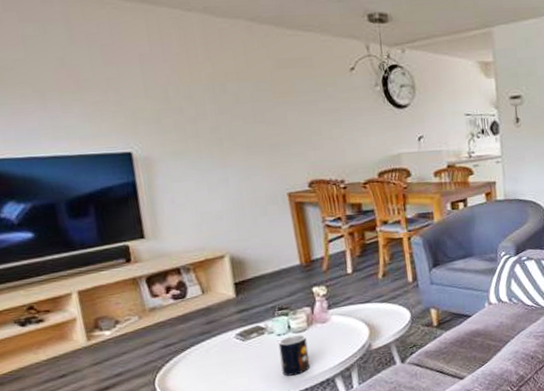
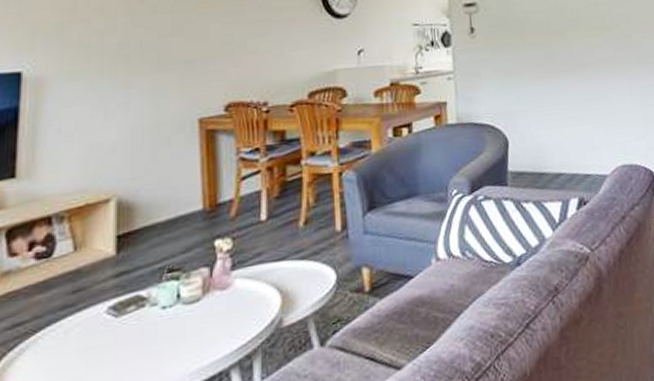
mug: present [278,334,310,376] -> none [161,306,200,369]

